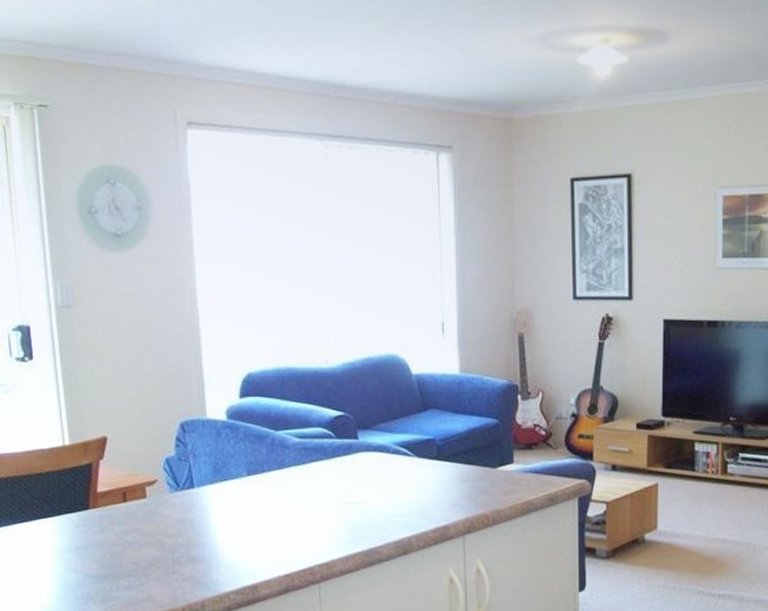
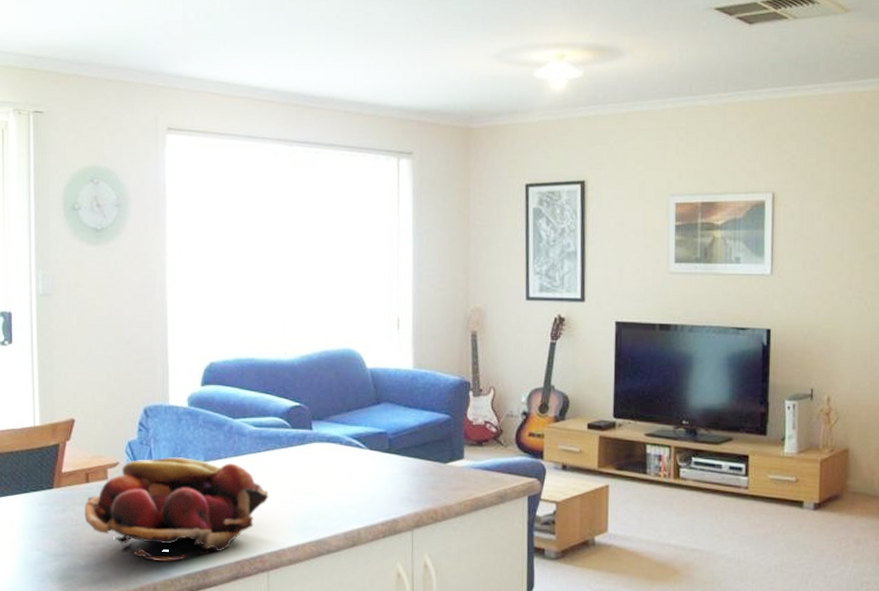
fruit basket: none [124,471,316,578] -> present [85,456,269,561]

